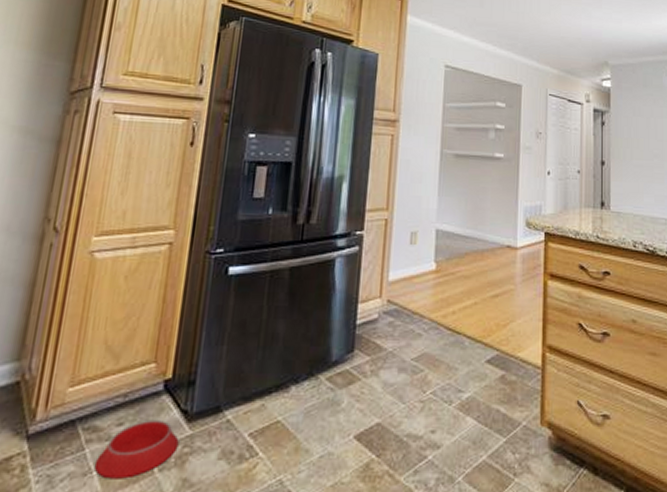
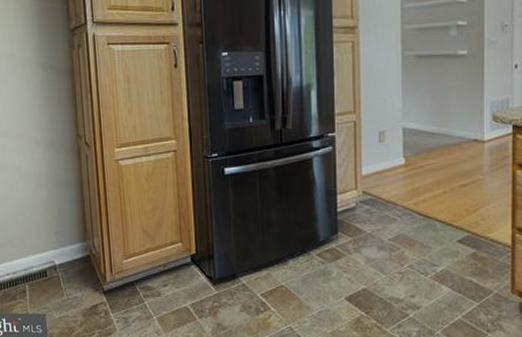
pet bowl: present [94,419,179,479] -> none [153,282,210,322]

